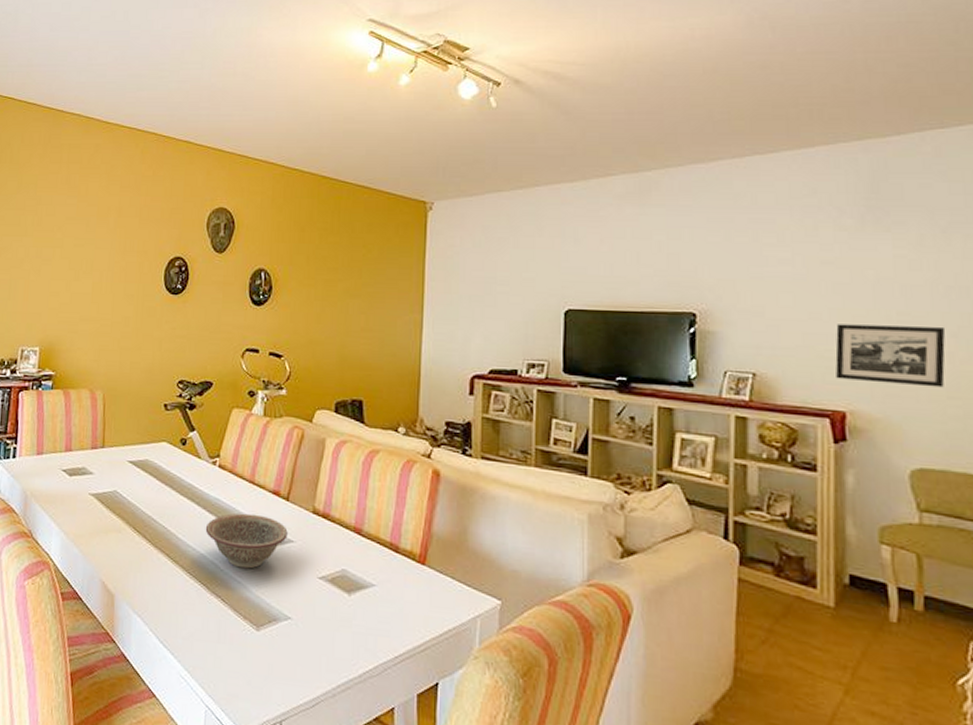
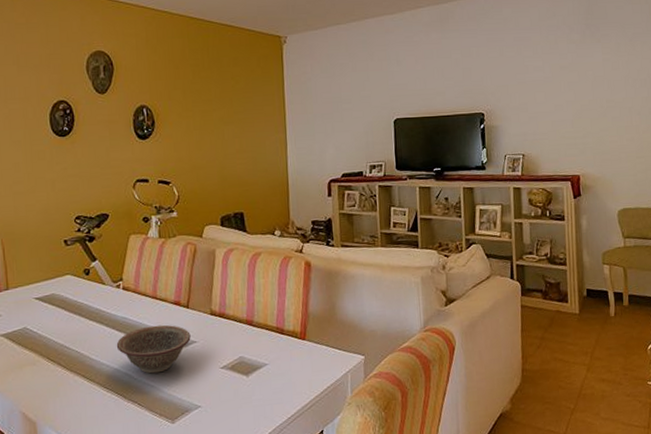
picture frame: present [835,324,946,388] -> none [571,109,635,152]

